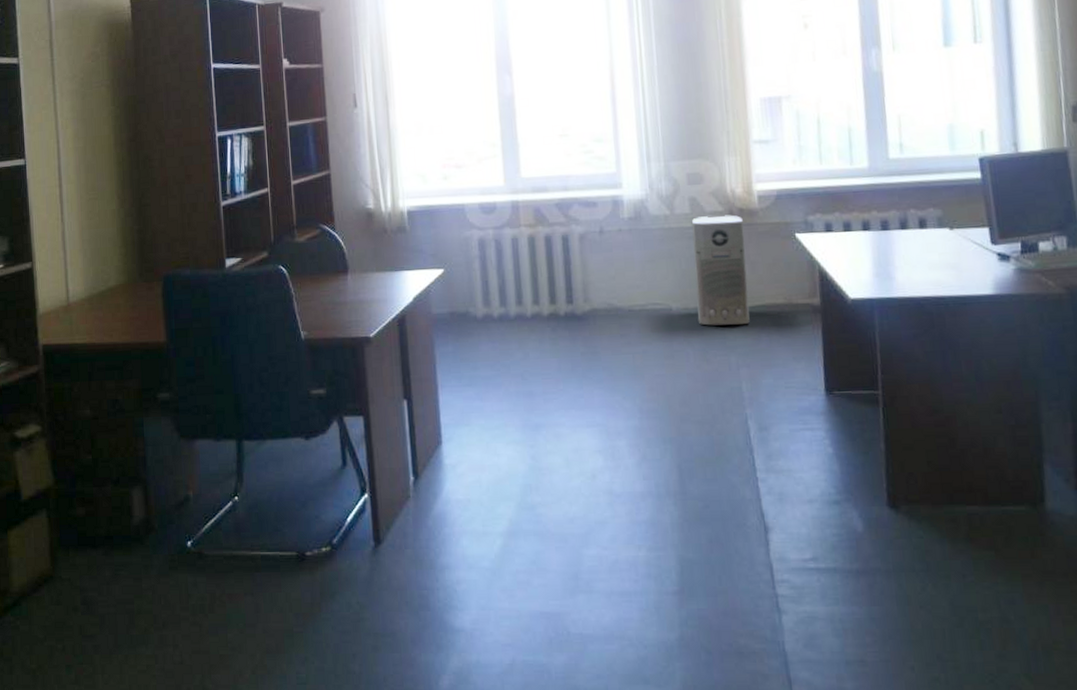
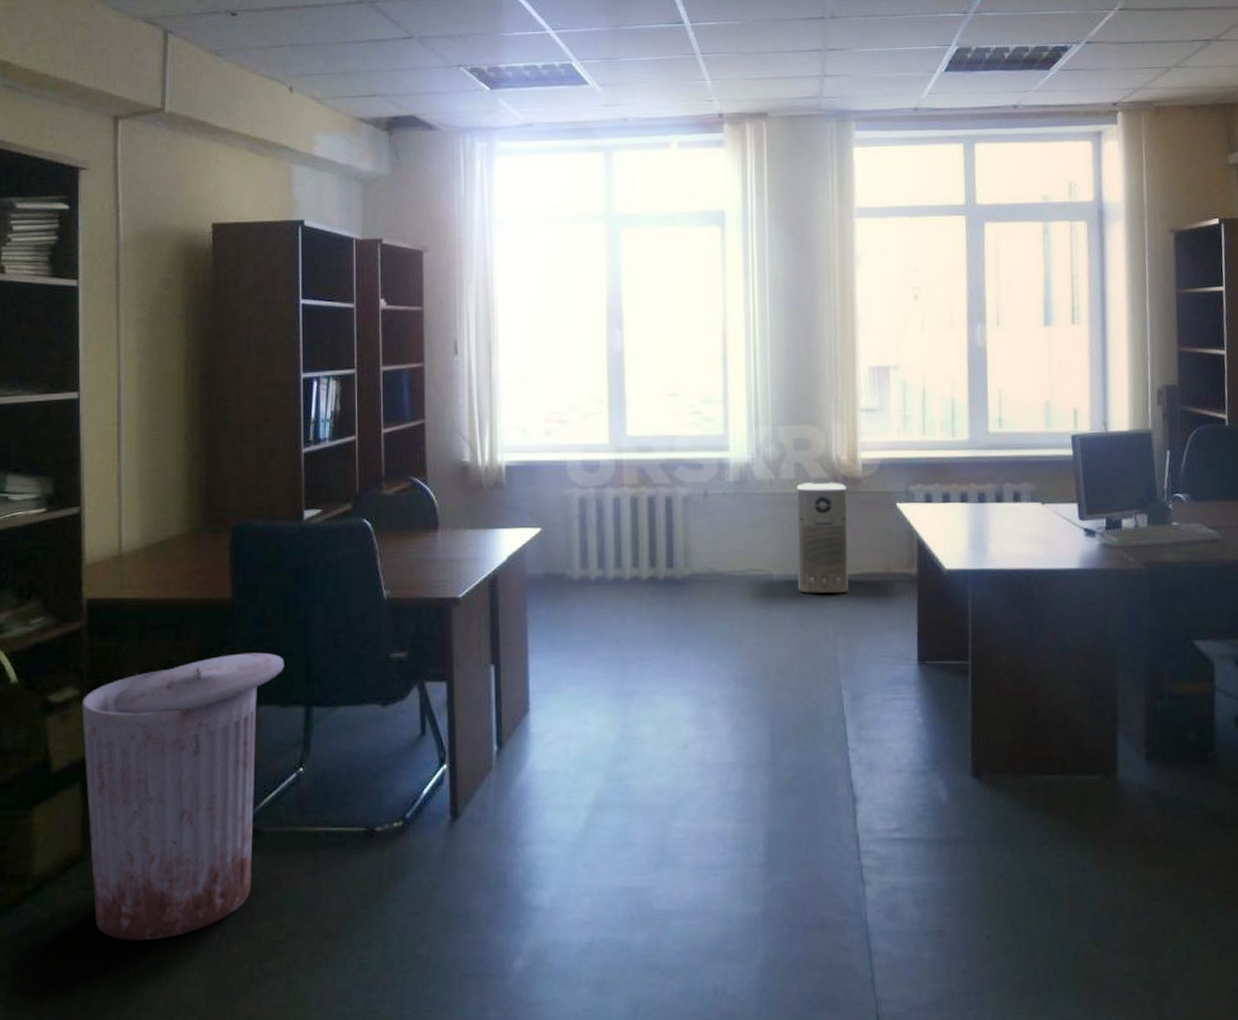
trash can: none [44,391,216,652] -> present [82,652,284,941]

